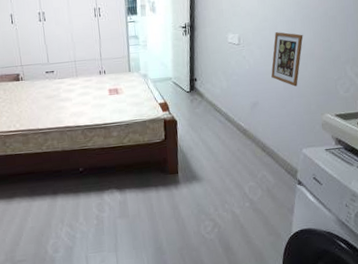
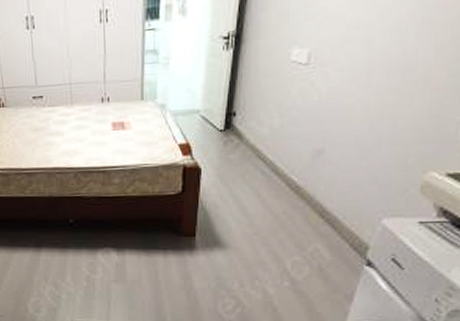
picture frame: present [271,32,303,87] -> none [352,45,416,130]

